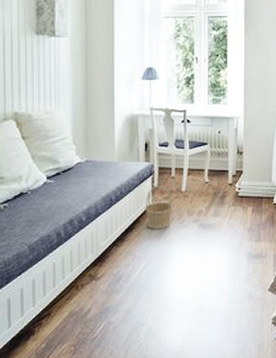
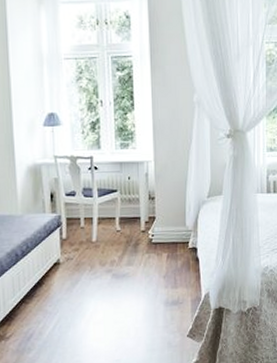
basket: present [145,186,174,229] -> none [54,237,85,283]

